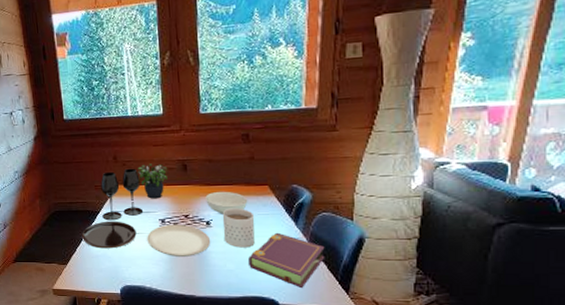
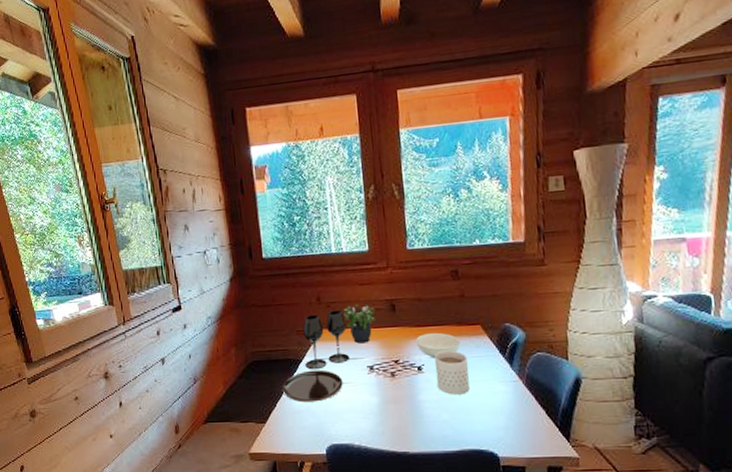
plate: present [147,224,211,257] -> none [354,370,424,408]
book: present [248,232,325,288] -> none [464,376,543,437]

